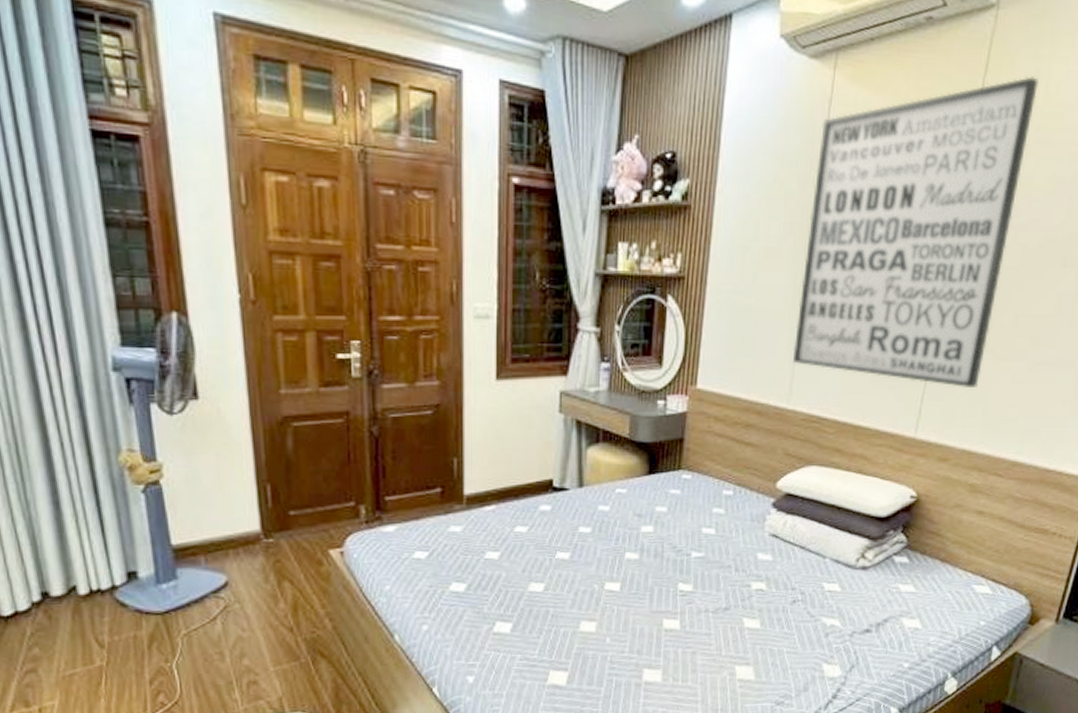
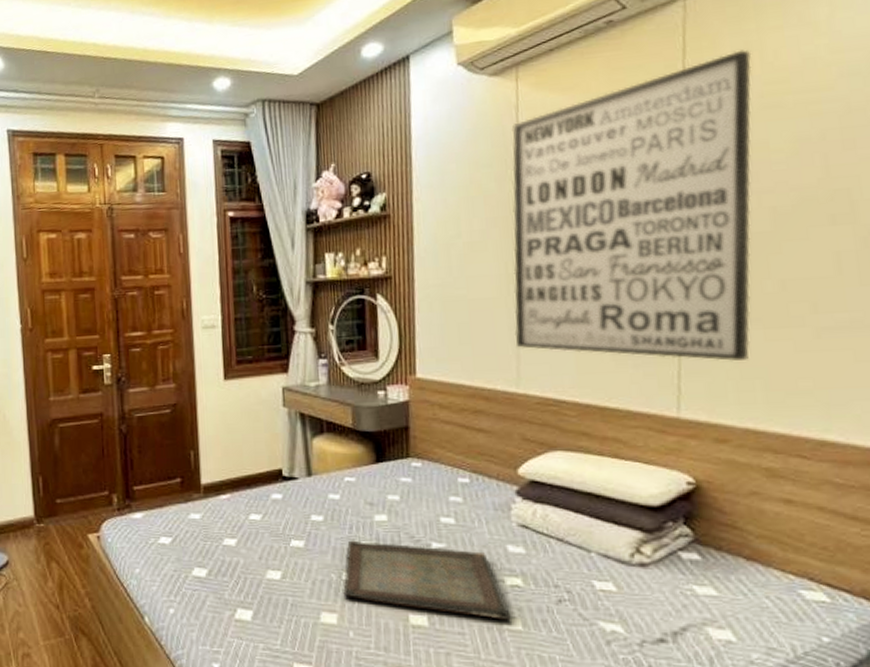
serving tray: none [604,551,752,620] -> present [343,540,511,620]

